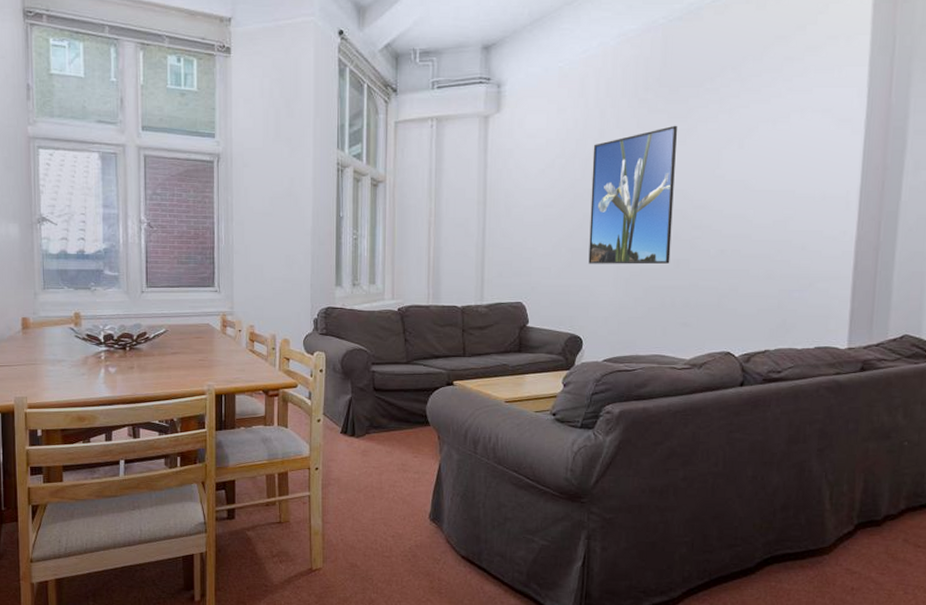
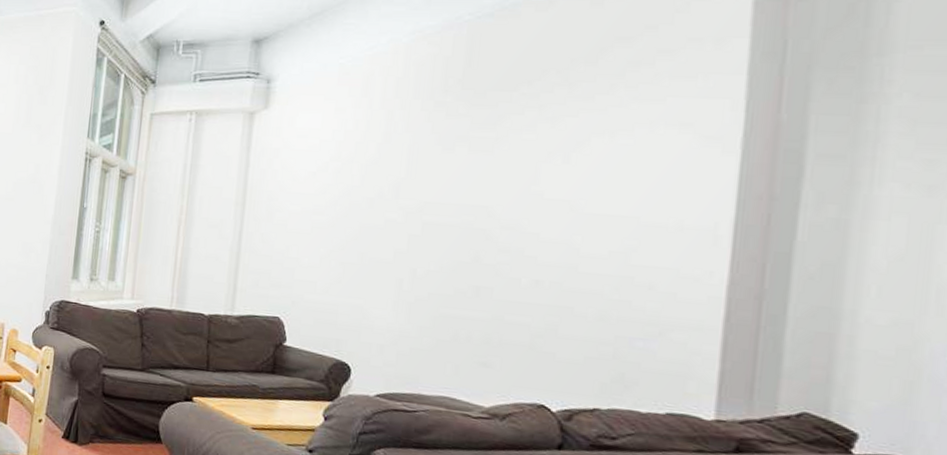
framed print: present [588,125,677,265] -> none [363,132,483,290]

